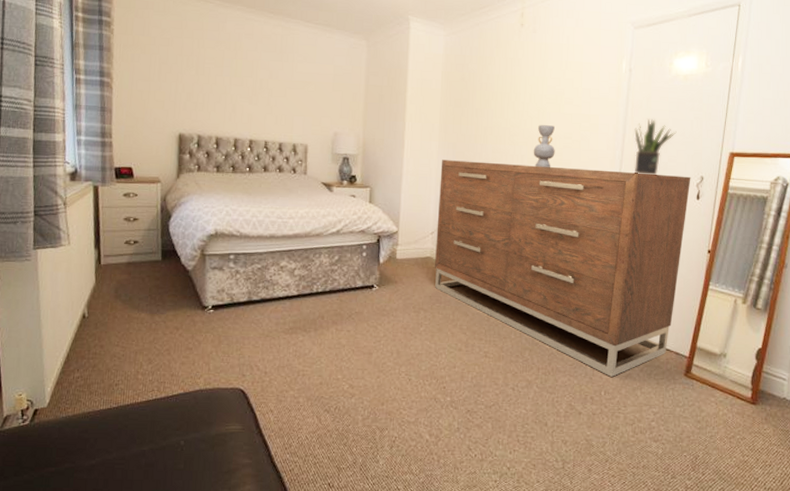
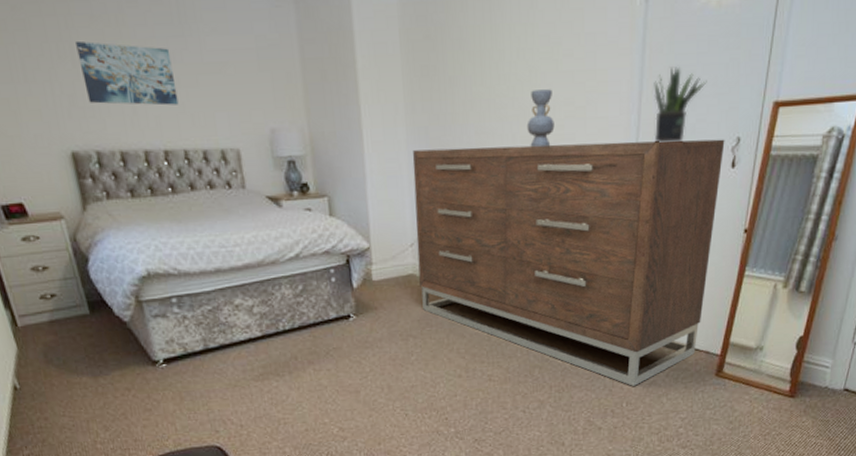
wall art: none [201,56,270,108] -> present [75,40,179,106]

